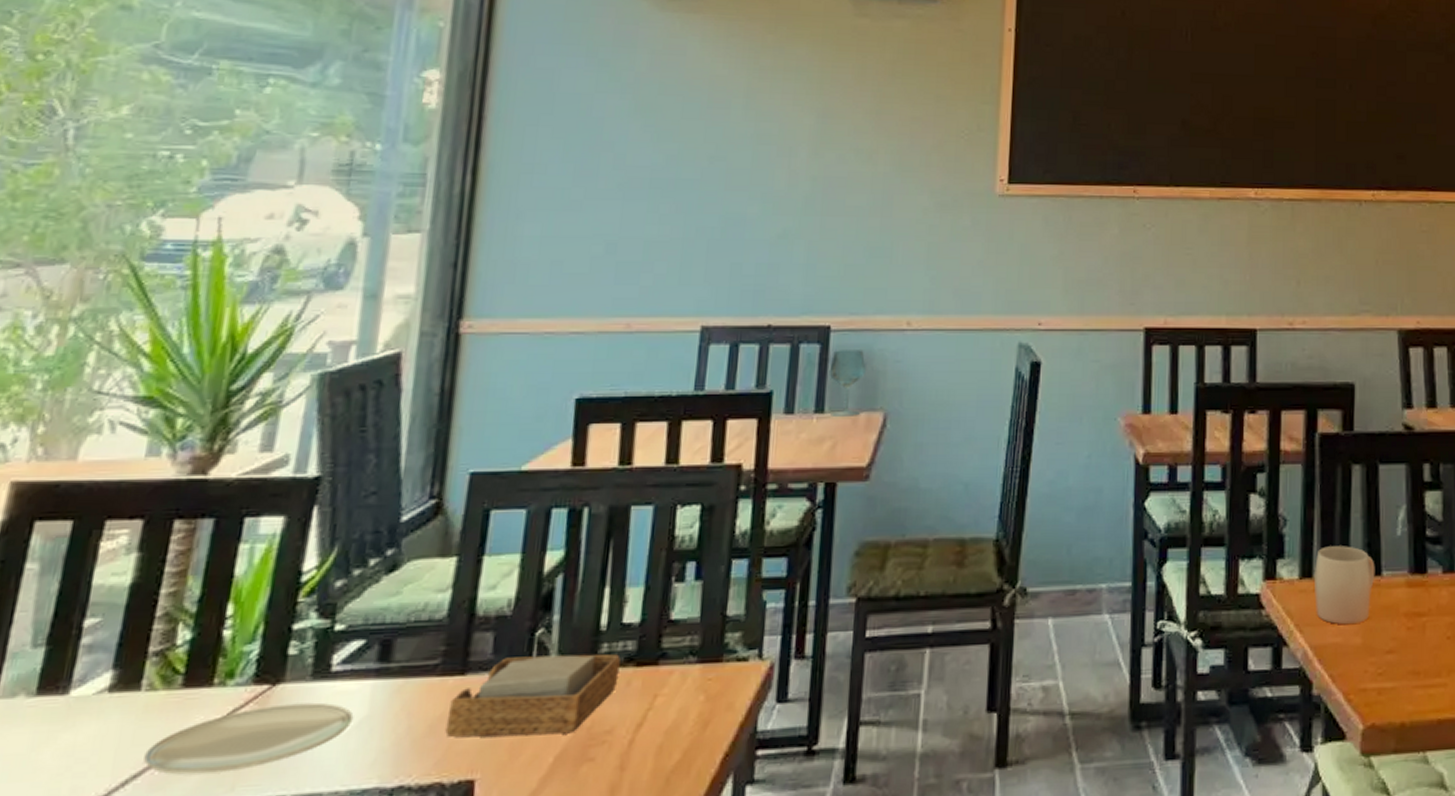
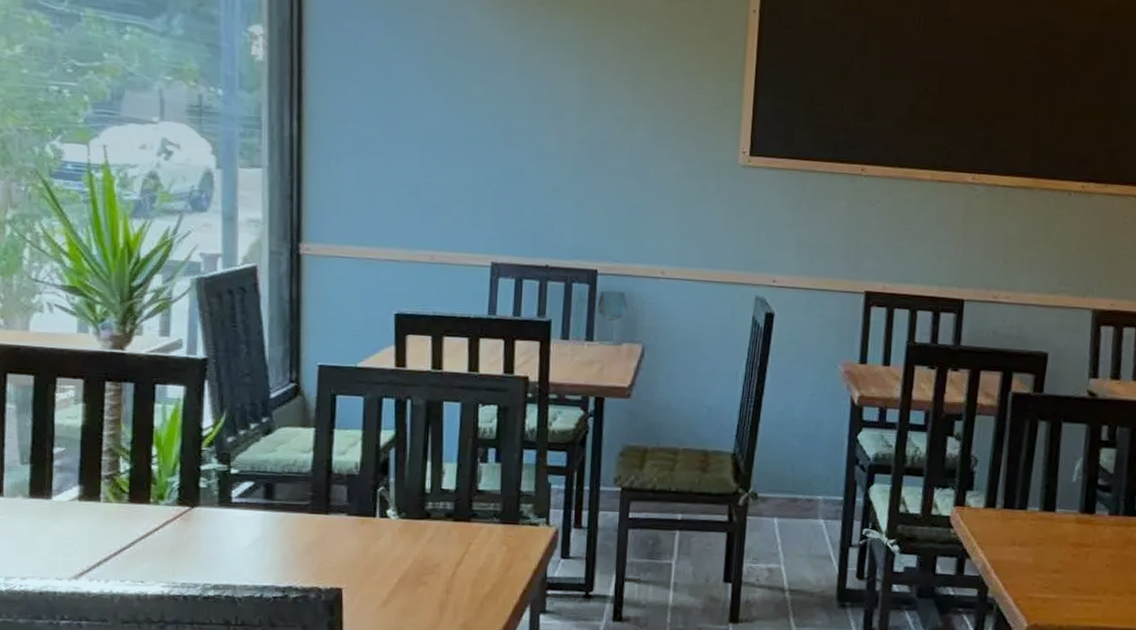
plate: present [144,702,354,775] -> none [110,521,252,564]
napkin holder: present [445,654,621,738] -> none [318,505,442,564]
mug: present [1315,546,1375,625] -> none [996,484,1051,548]

